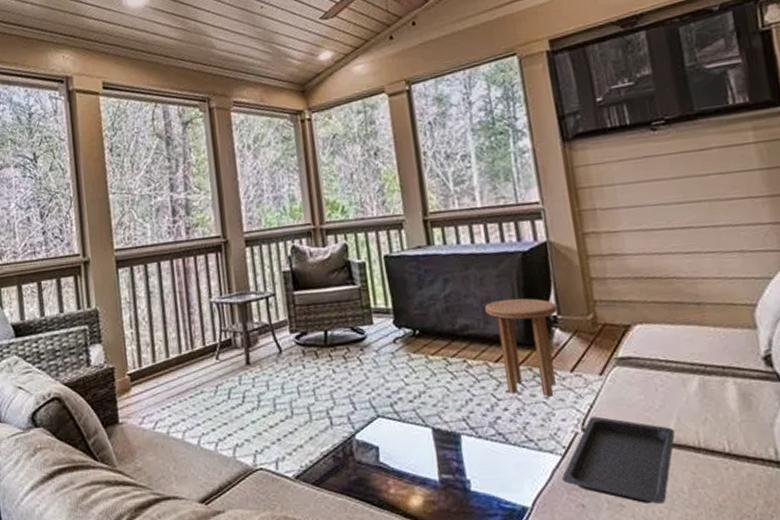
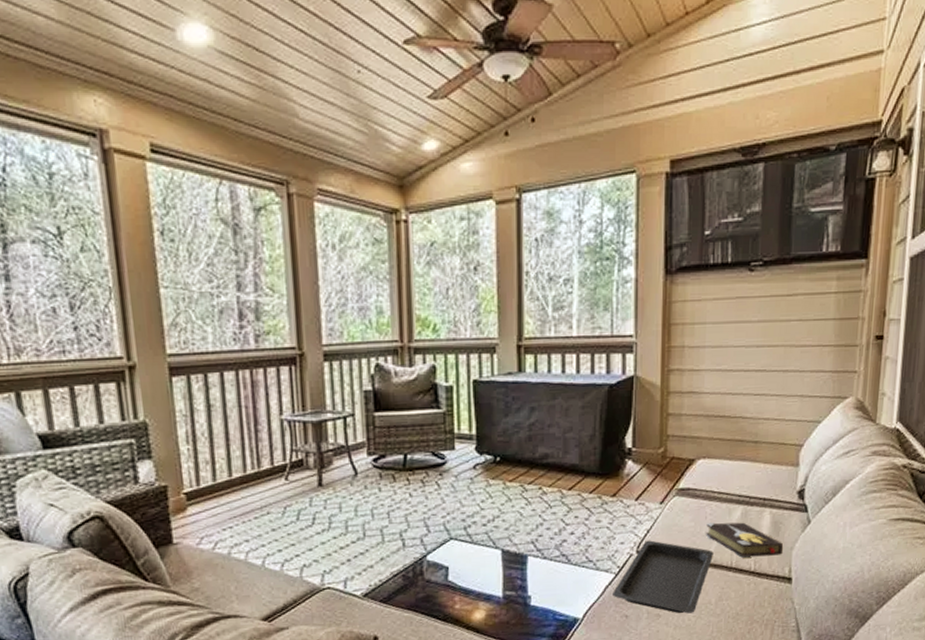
side table: present [484,298,557,397] -> none [566,429,633,523]
hardback book: none [658,394,761,437] -> present [706,522,783,558]

